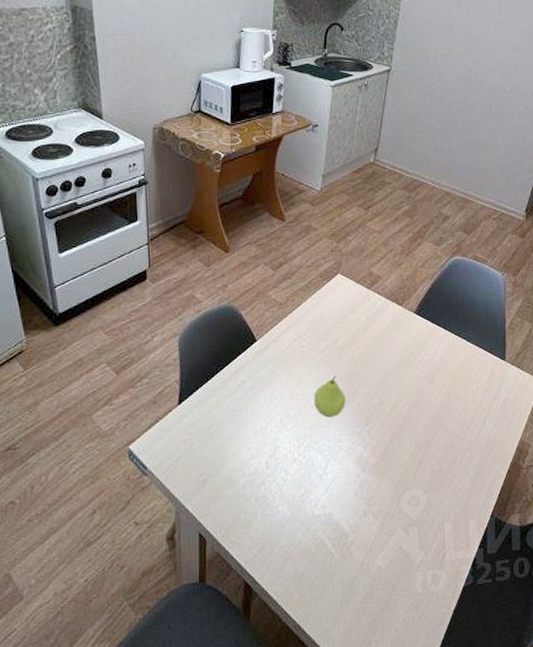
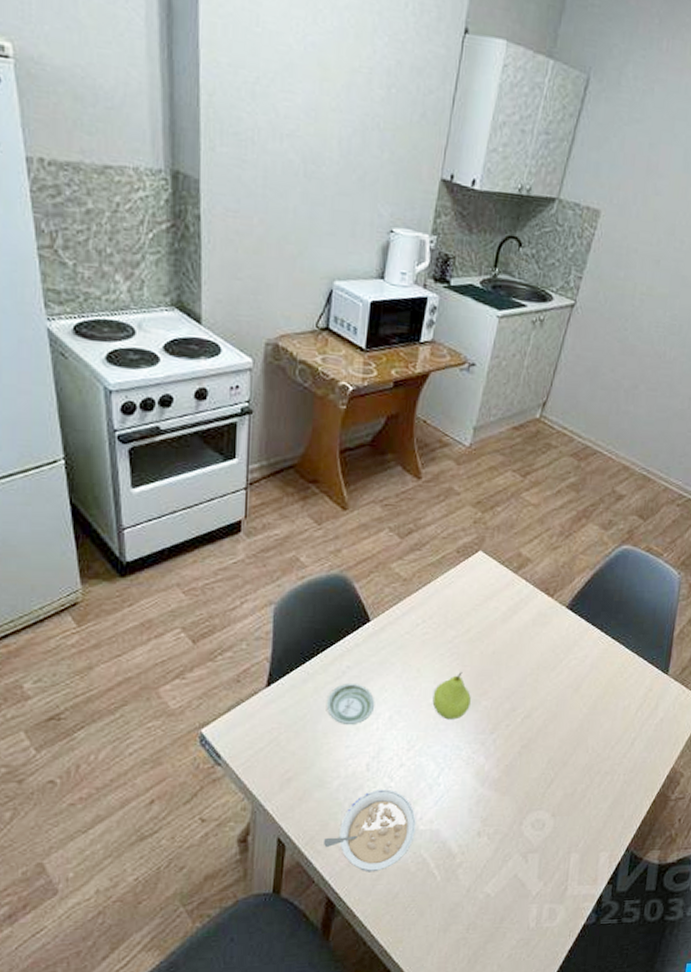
saucer: none [227,395,268,431] -> present [326,684,375,725]
legume: none [236,482,312,556] -> present [323,789,416,872]

